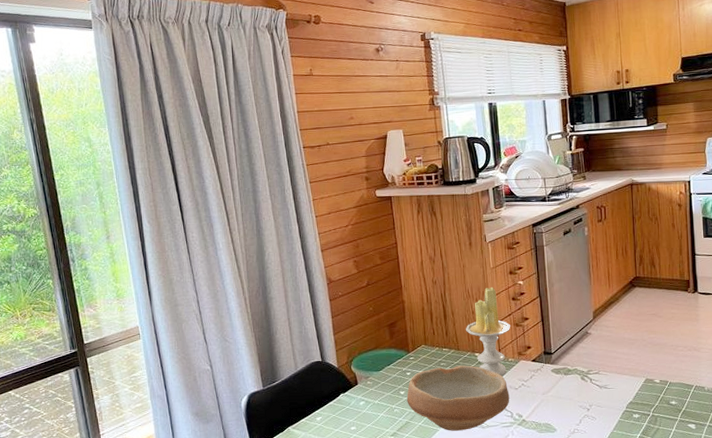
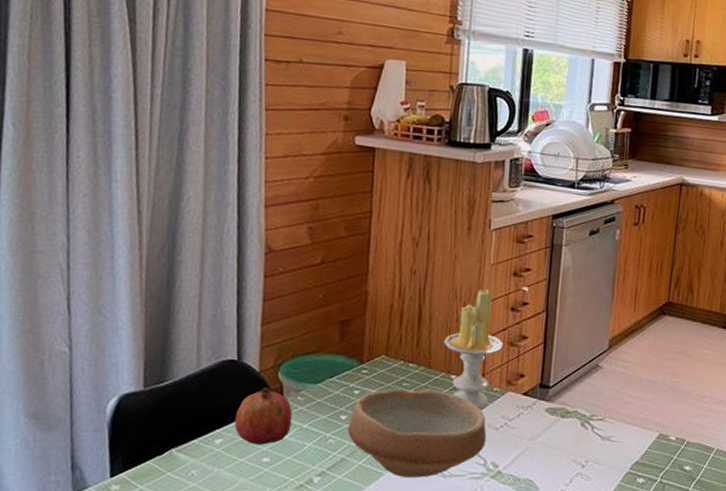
fruit: none [327,377,367,419] -> present [234,387,293,445]

